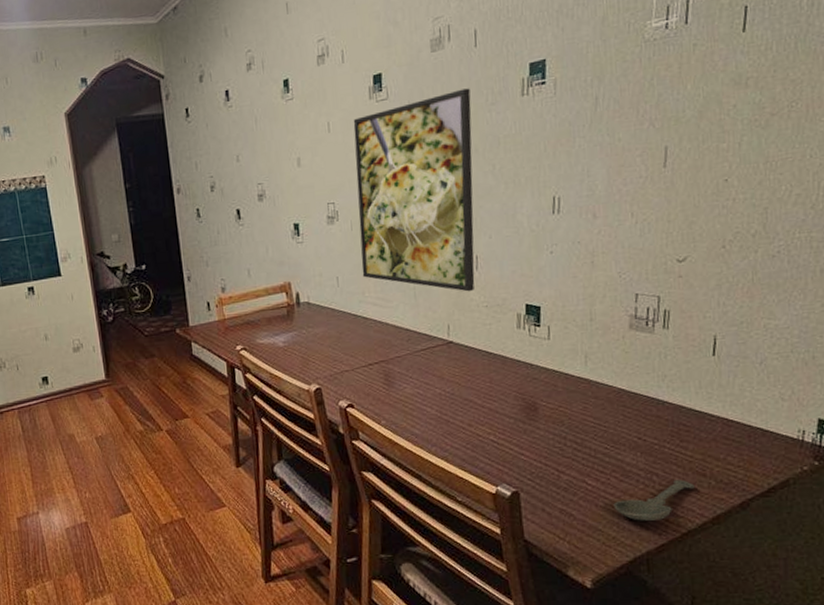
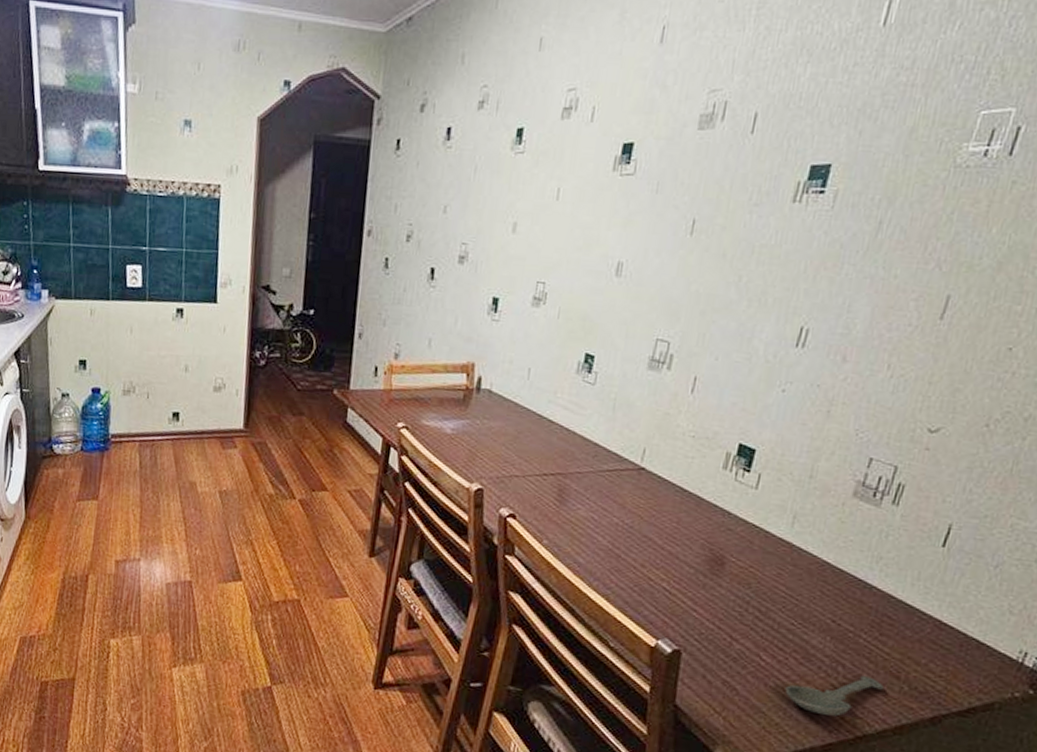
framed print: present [353,88,475,292] -> none [558,180,733,416]

